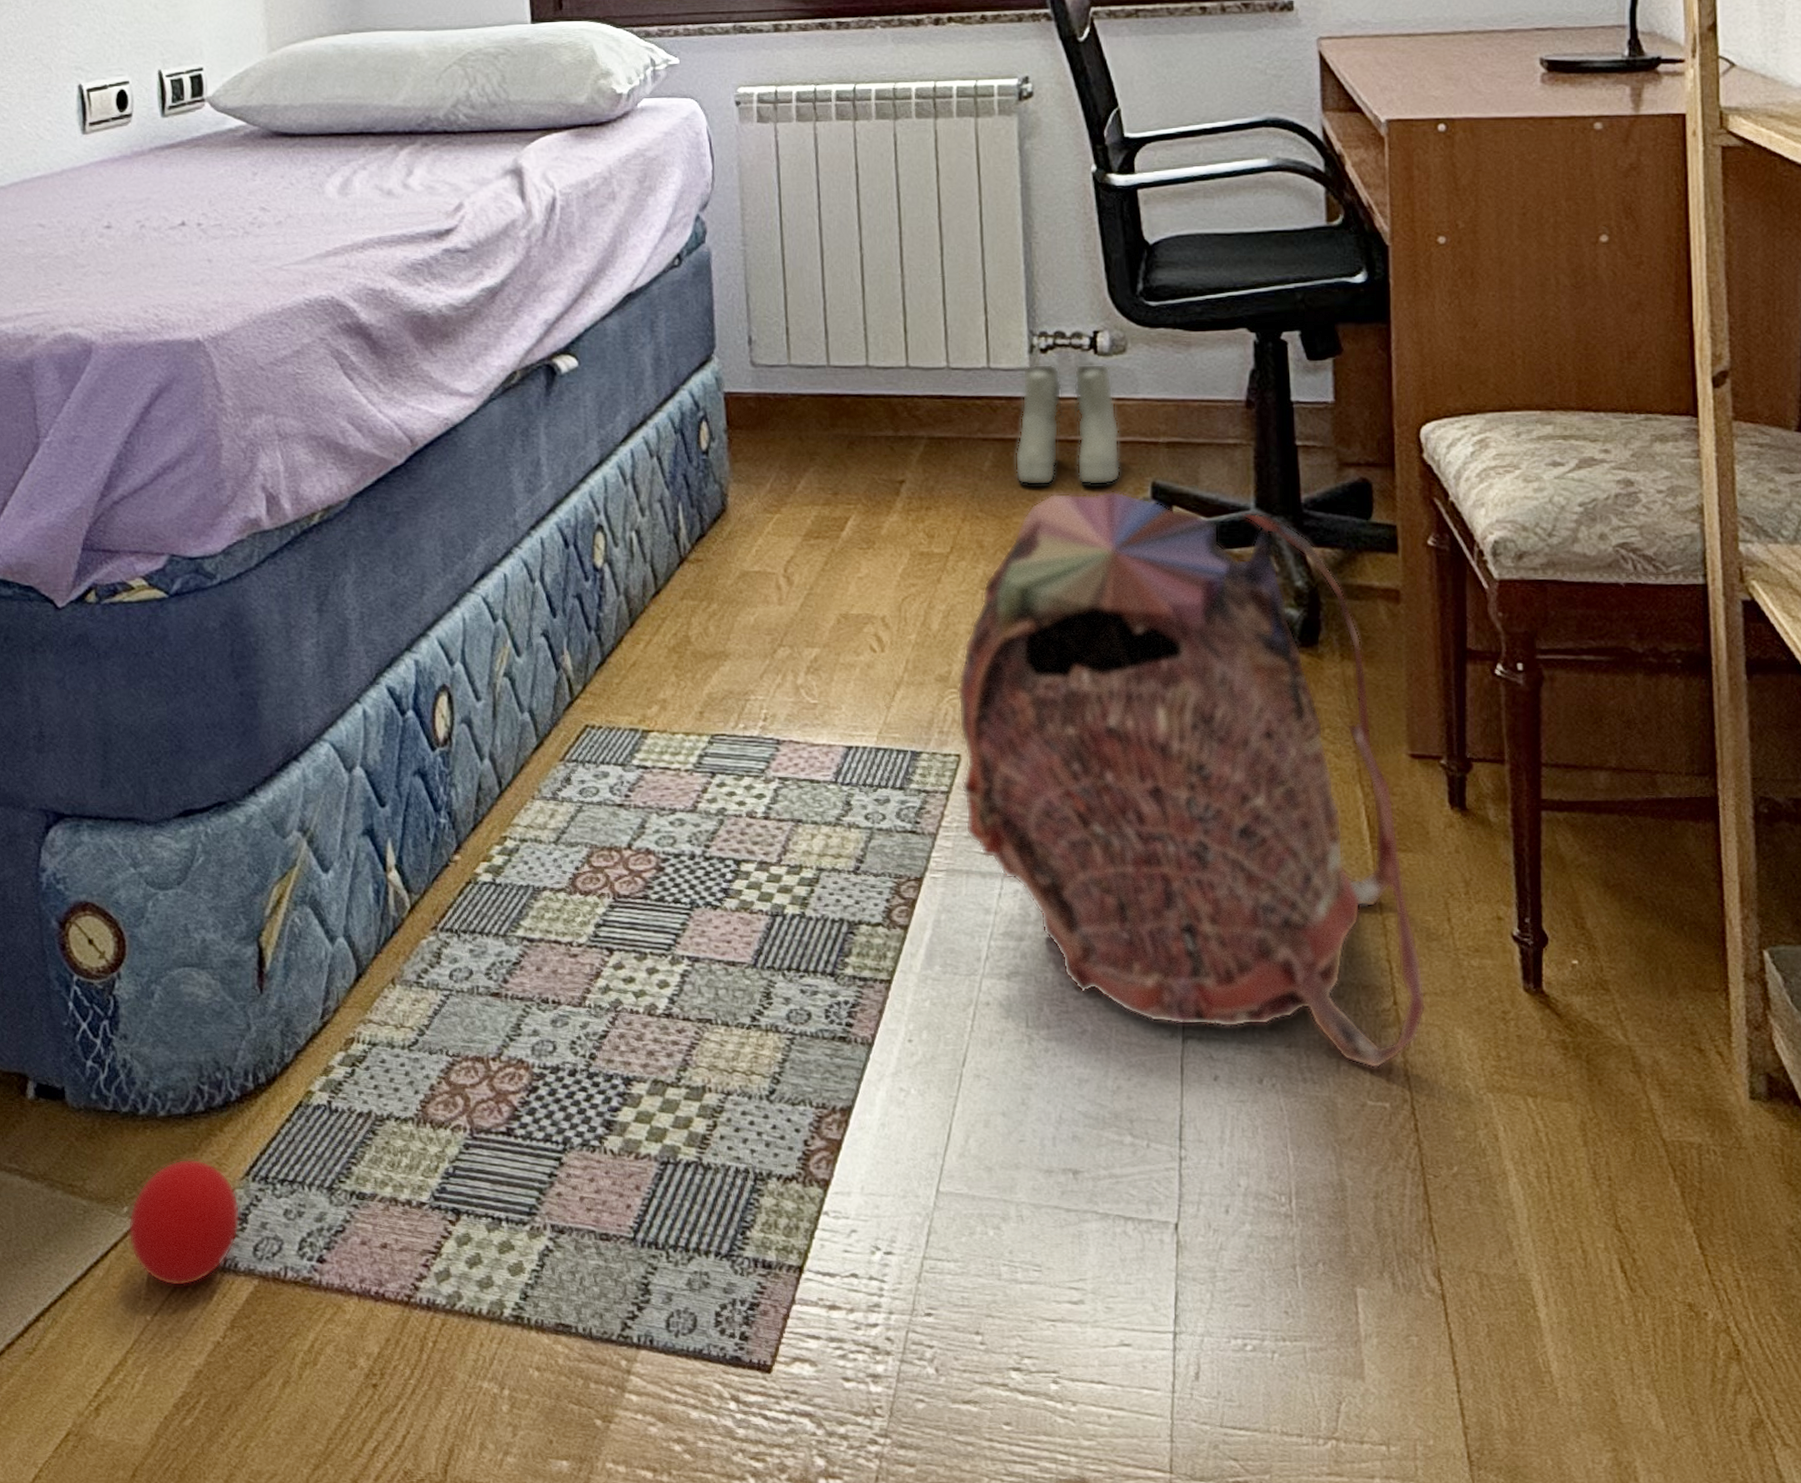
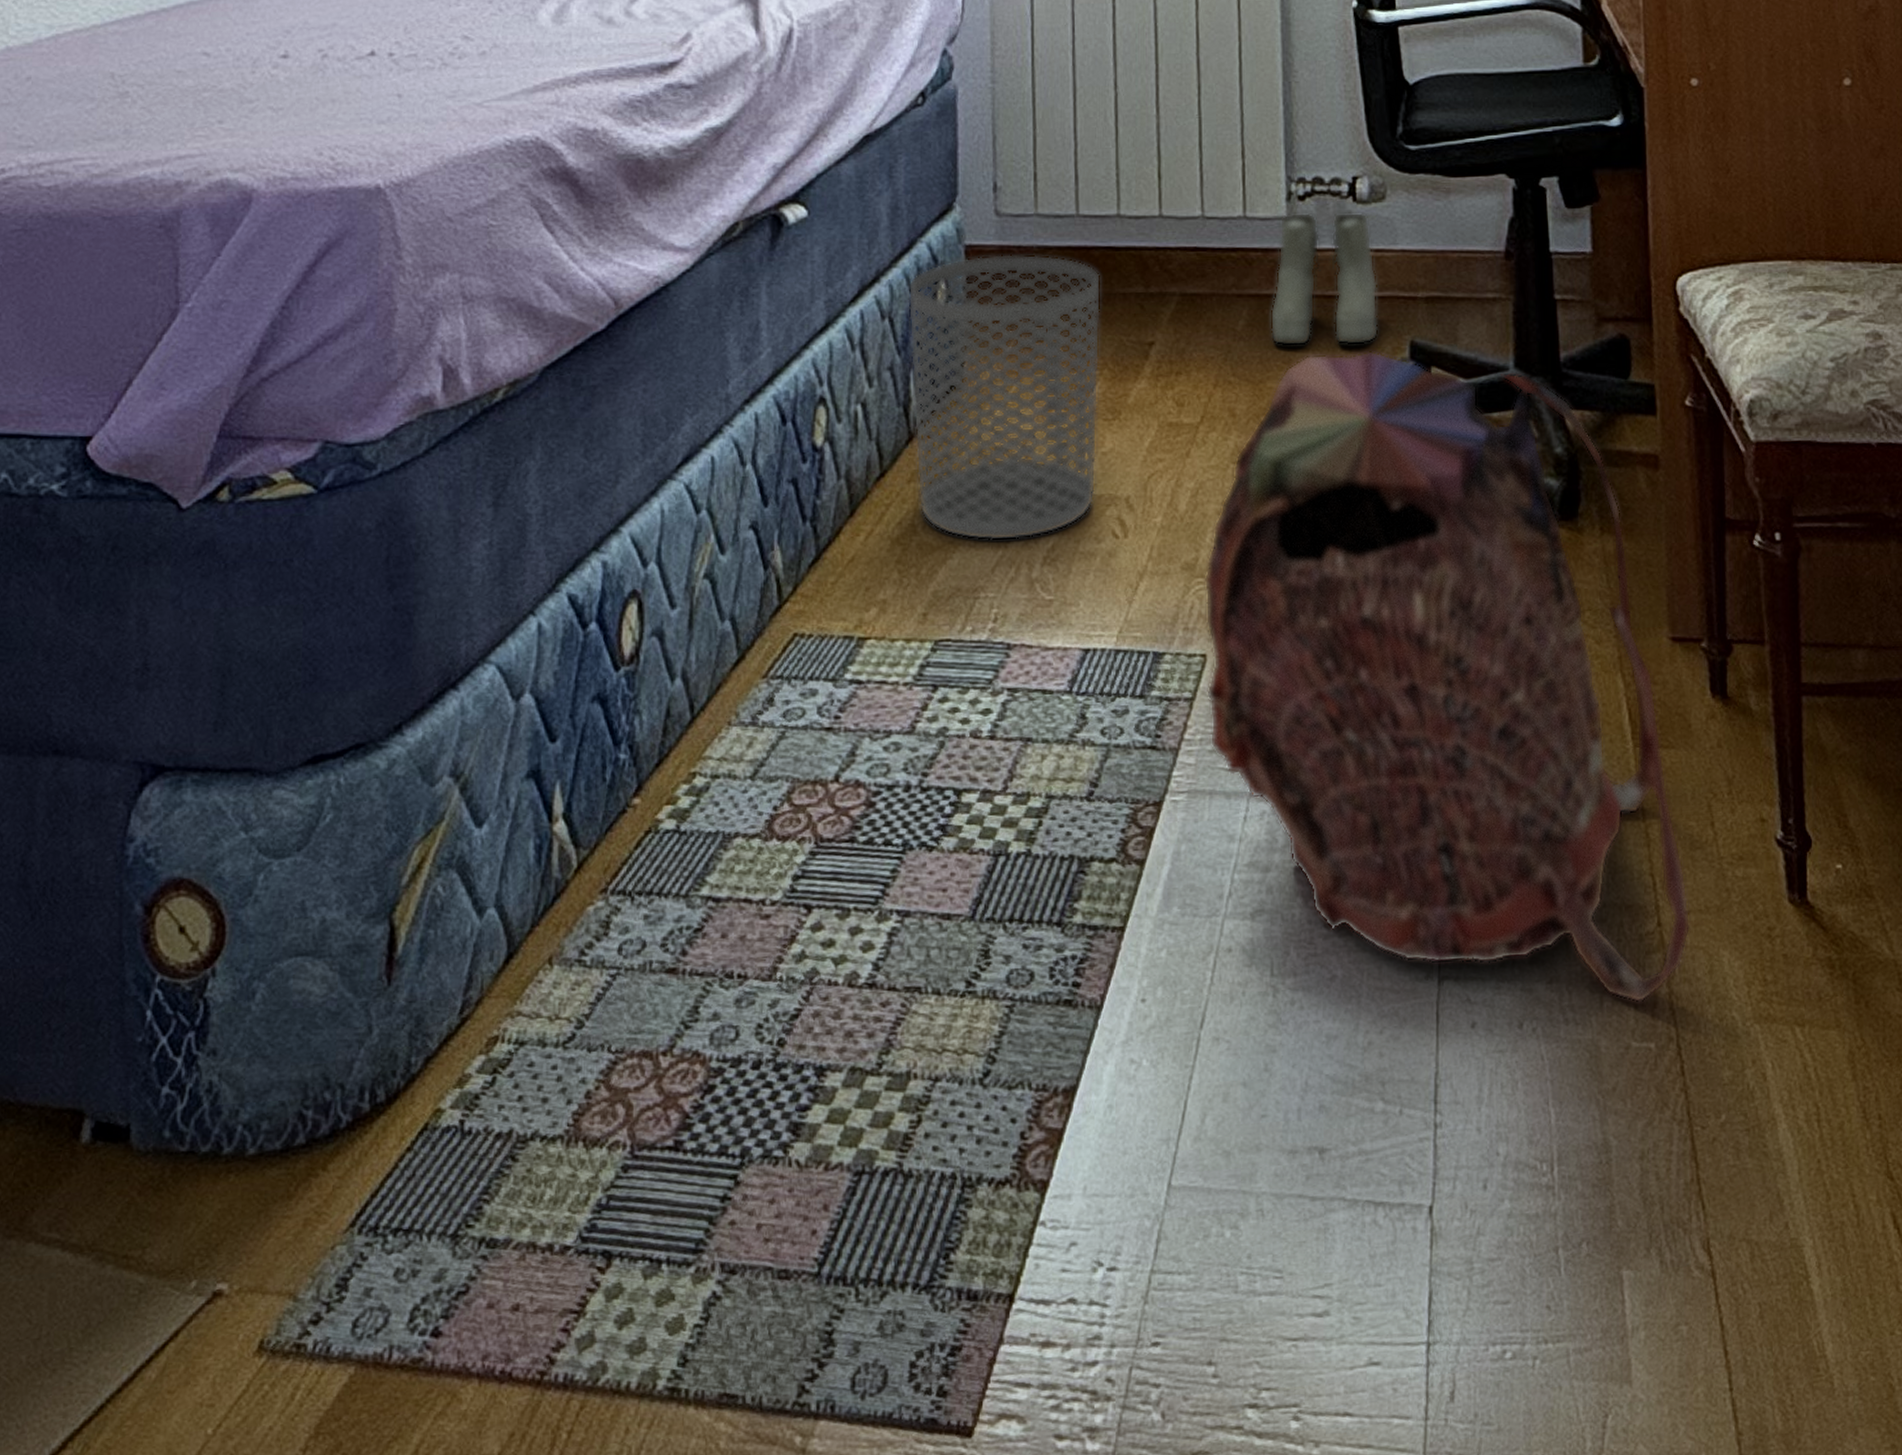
ball: present [127,1159,241,1286] -> none [194,1209,340,1385]
waste bin: none [673,400,854,652] -> present [908,254,1101,541]

